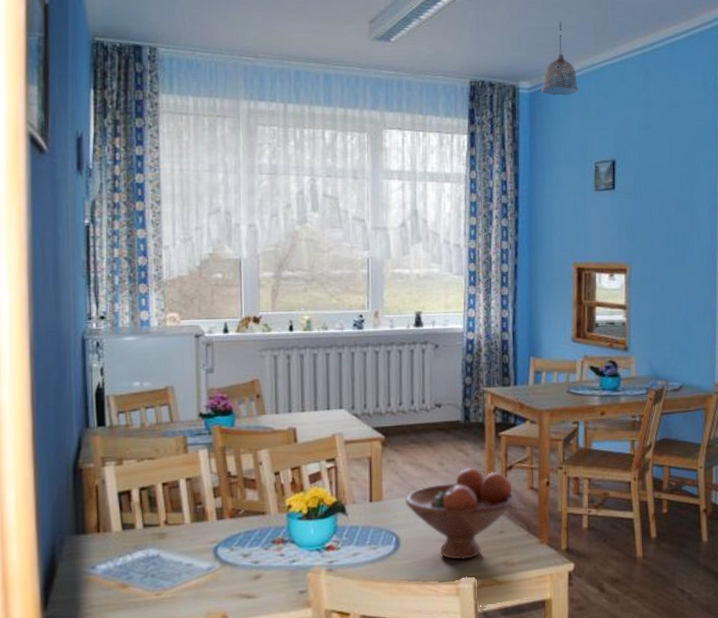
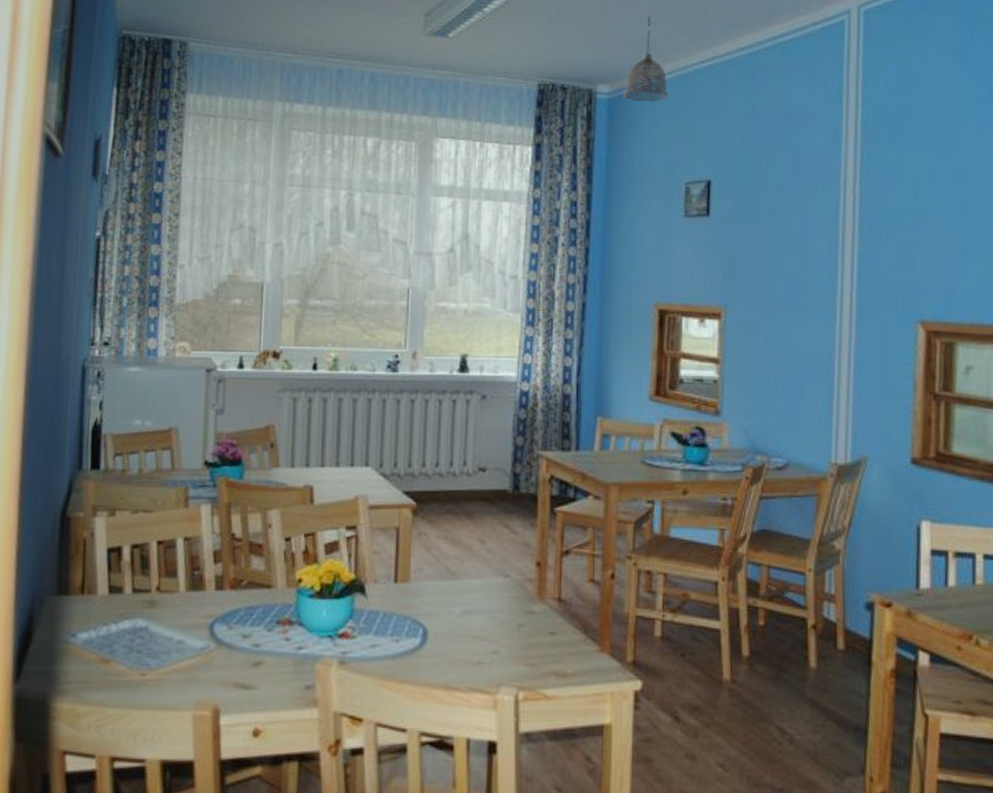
fruit bowl: present [405,467,516,560] -> none [437,548,572,664]

